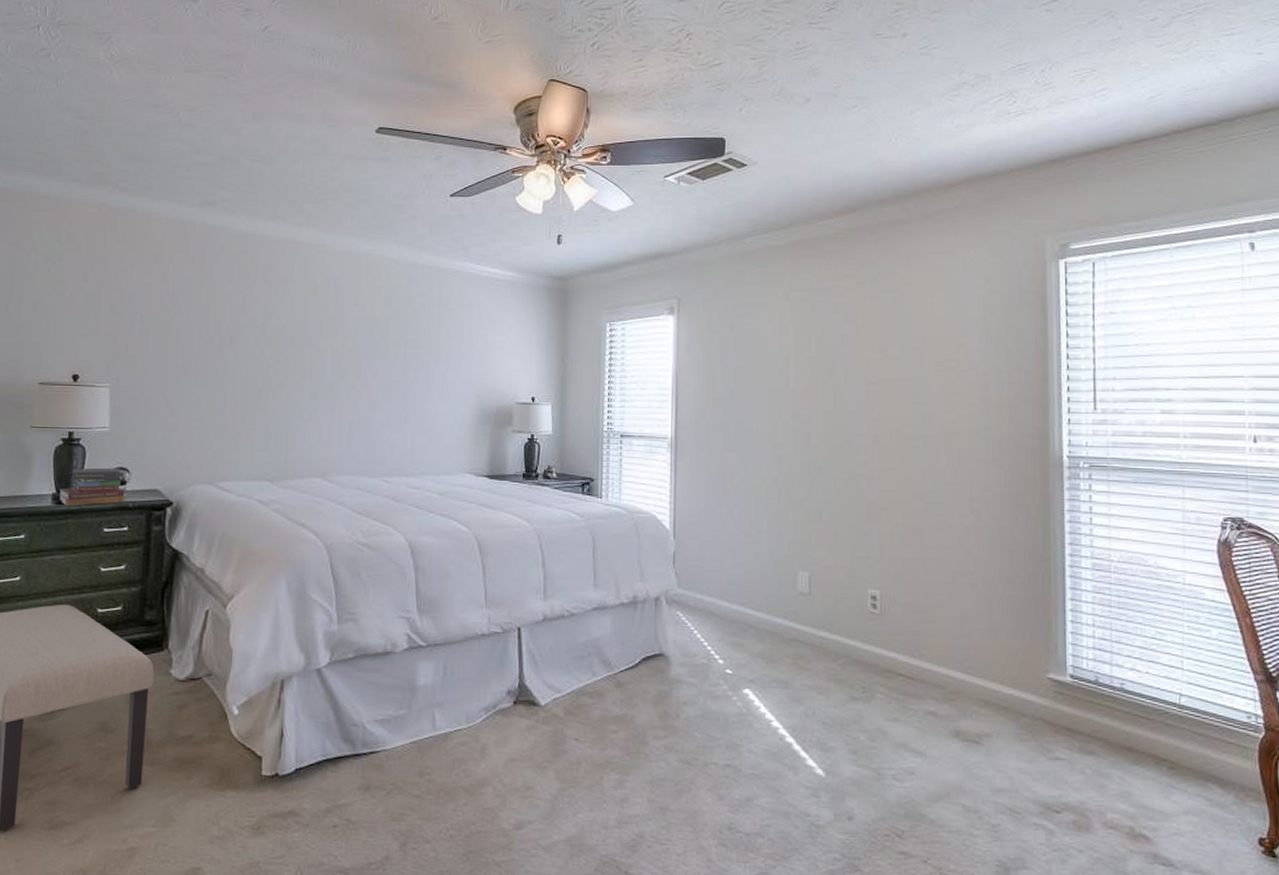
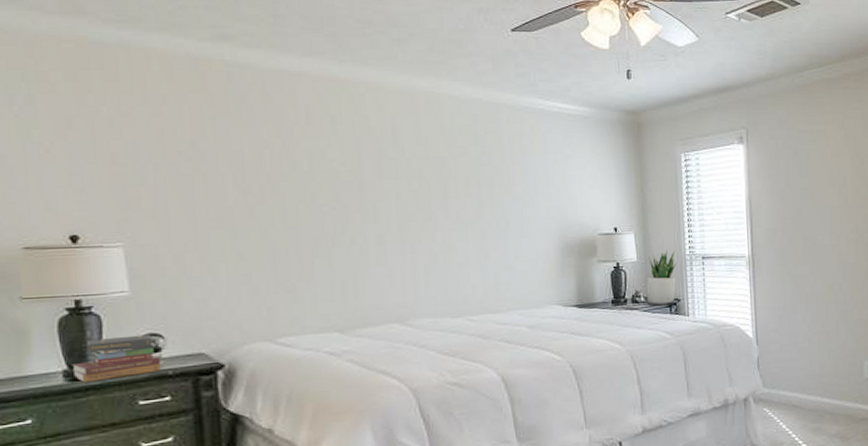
planter: none [559,425,594,486] -> present [646,250,677,306]

